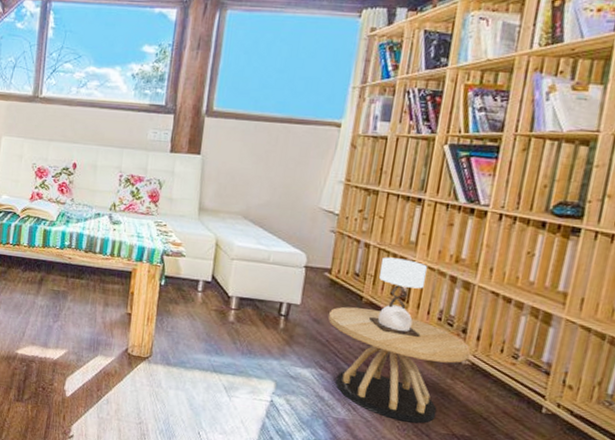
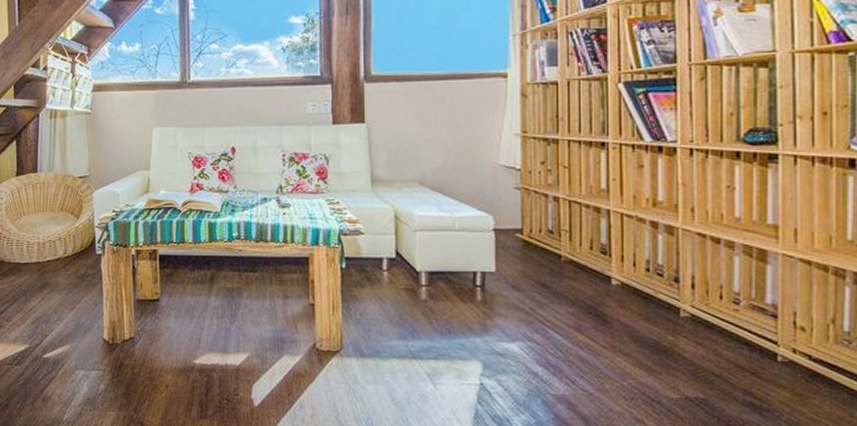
side table: present [327,257,471,424] -> none [527,209,688,390]

